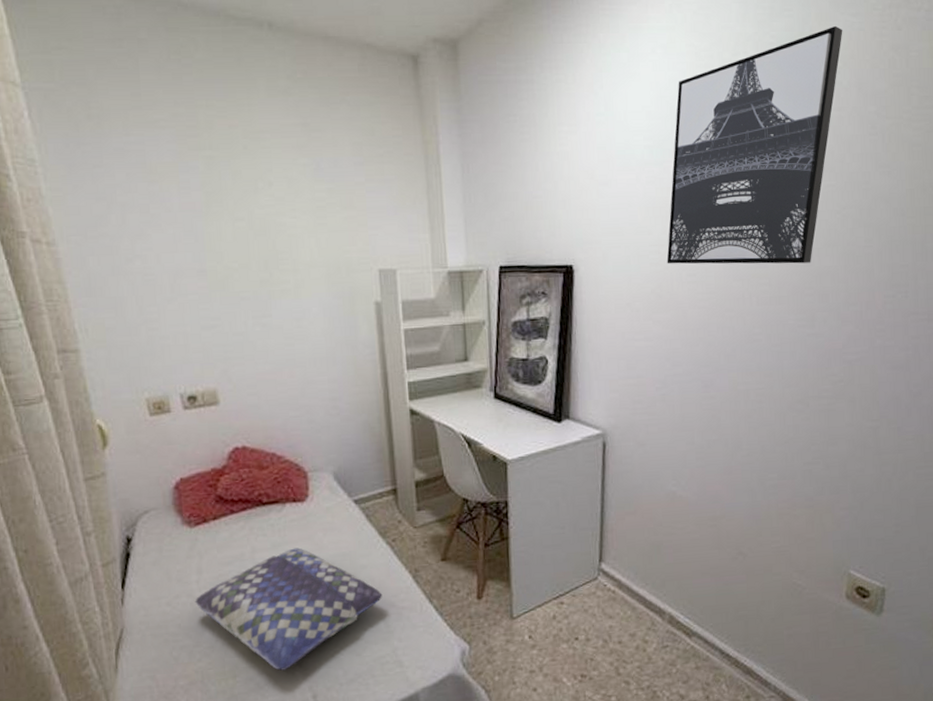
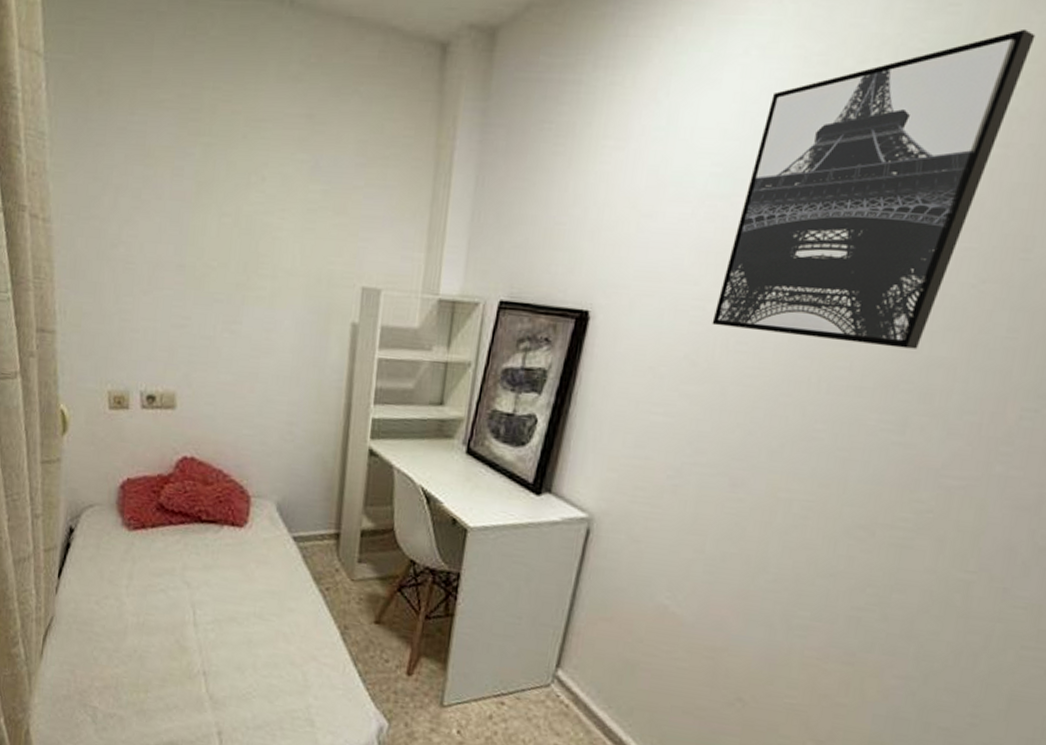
cushion: present [195,547,383,671] -> none [121,574,306,698]

